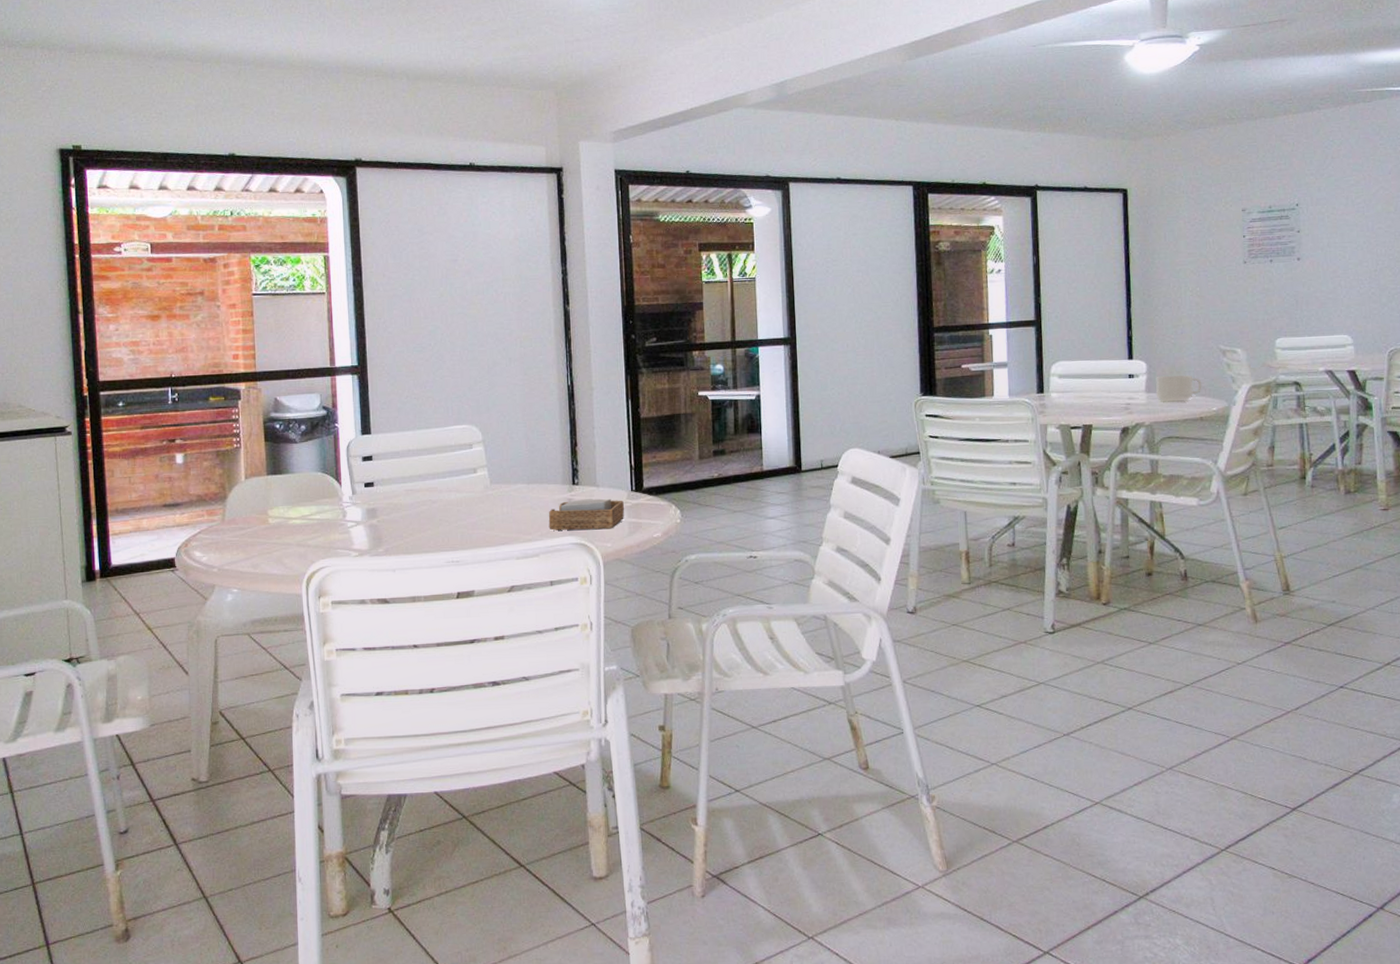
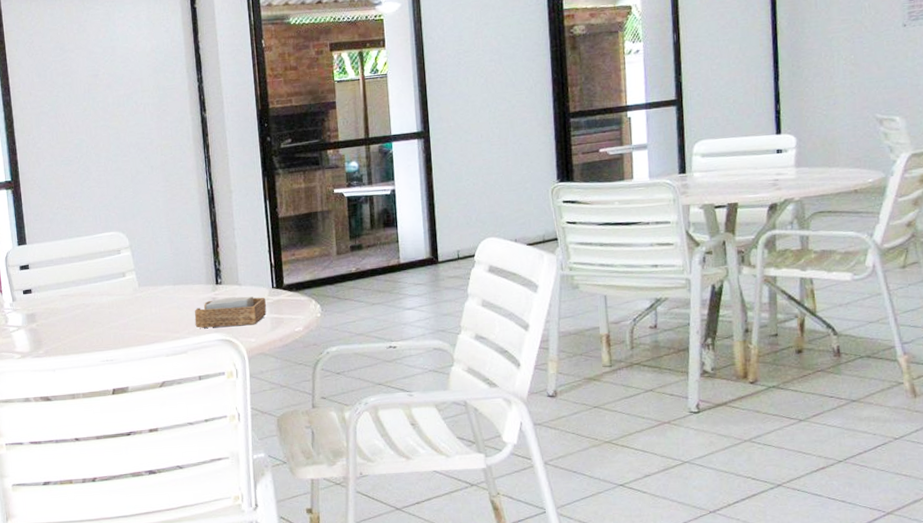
cup: present [1155,375,1202,402] -> none [806,147,857,176]

